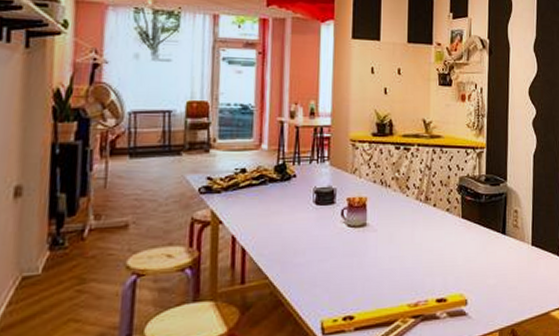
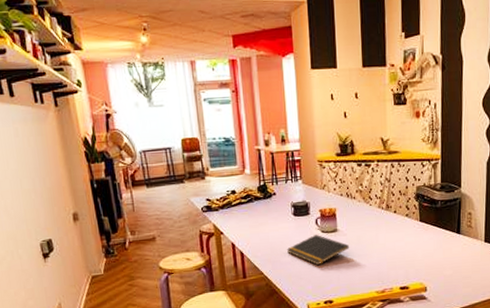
notepad: none [301,229,379,269] -> present [286,235,349,266]

